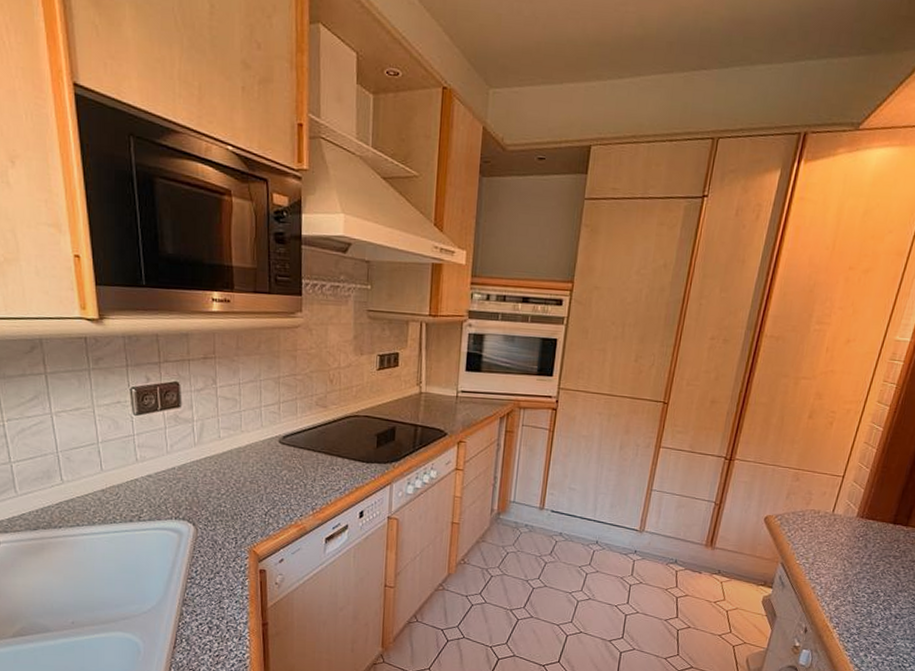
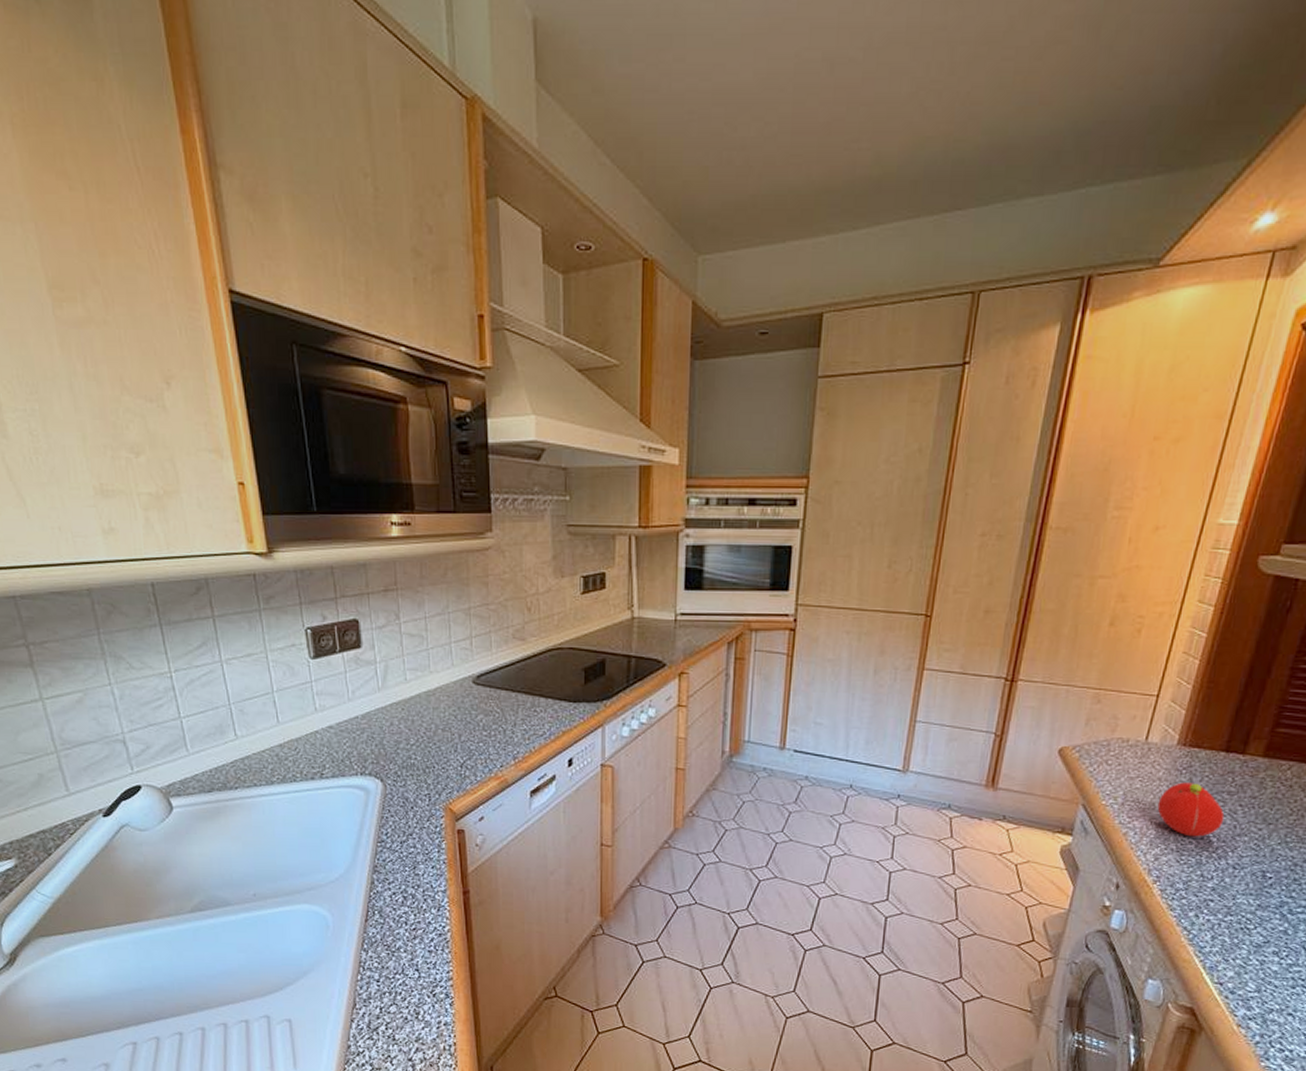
fruit: none [839,547,891,592] -> present [1157,782,1225,837]

